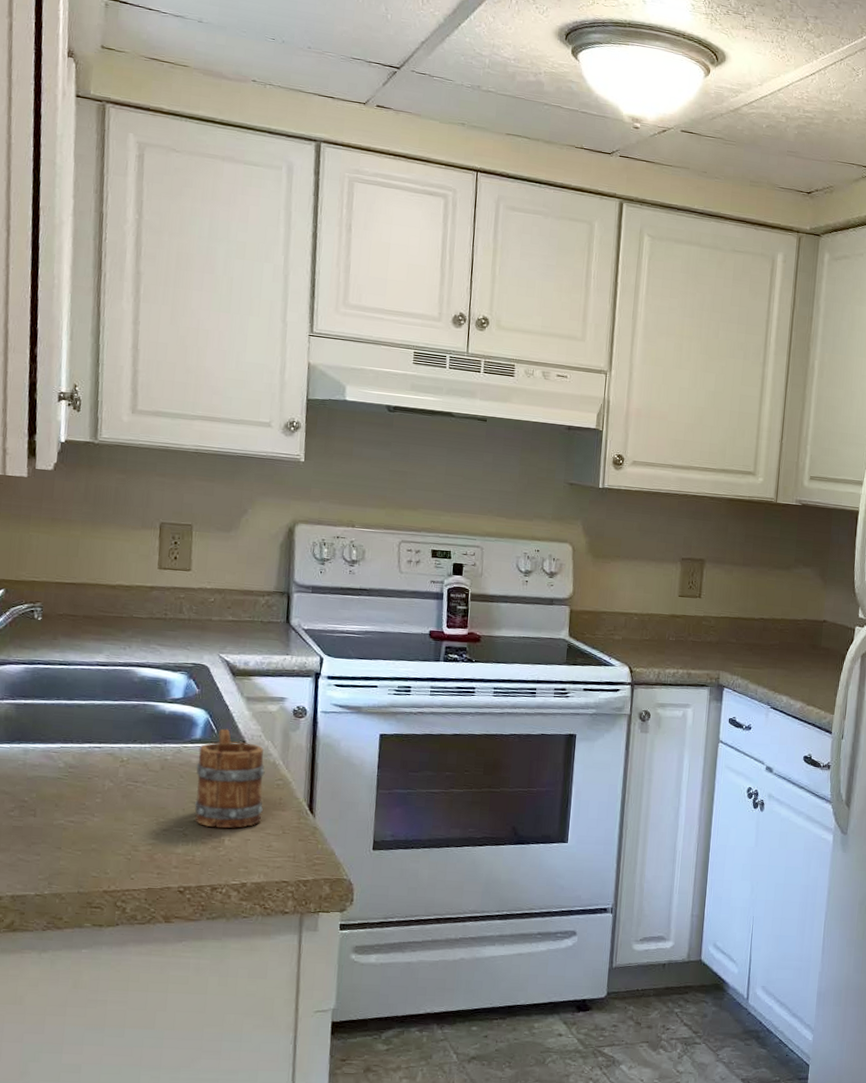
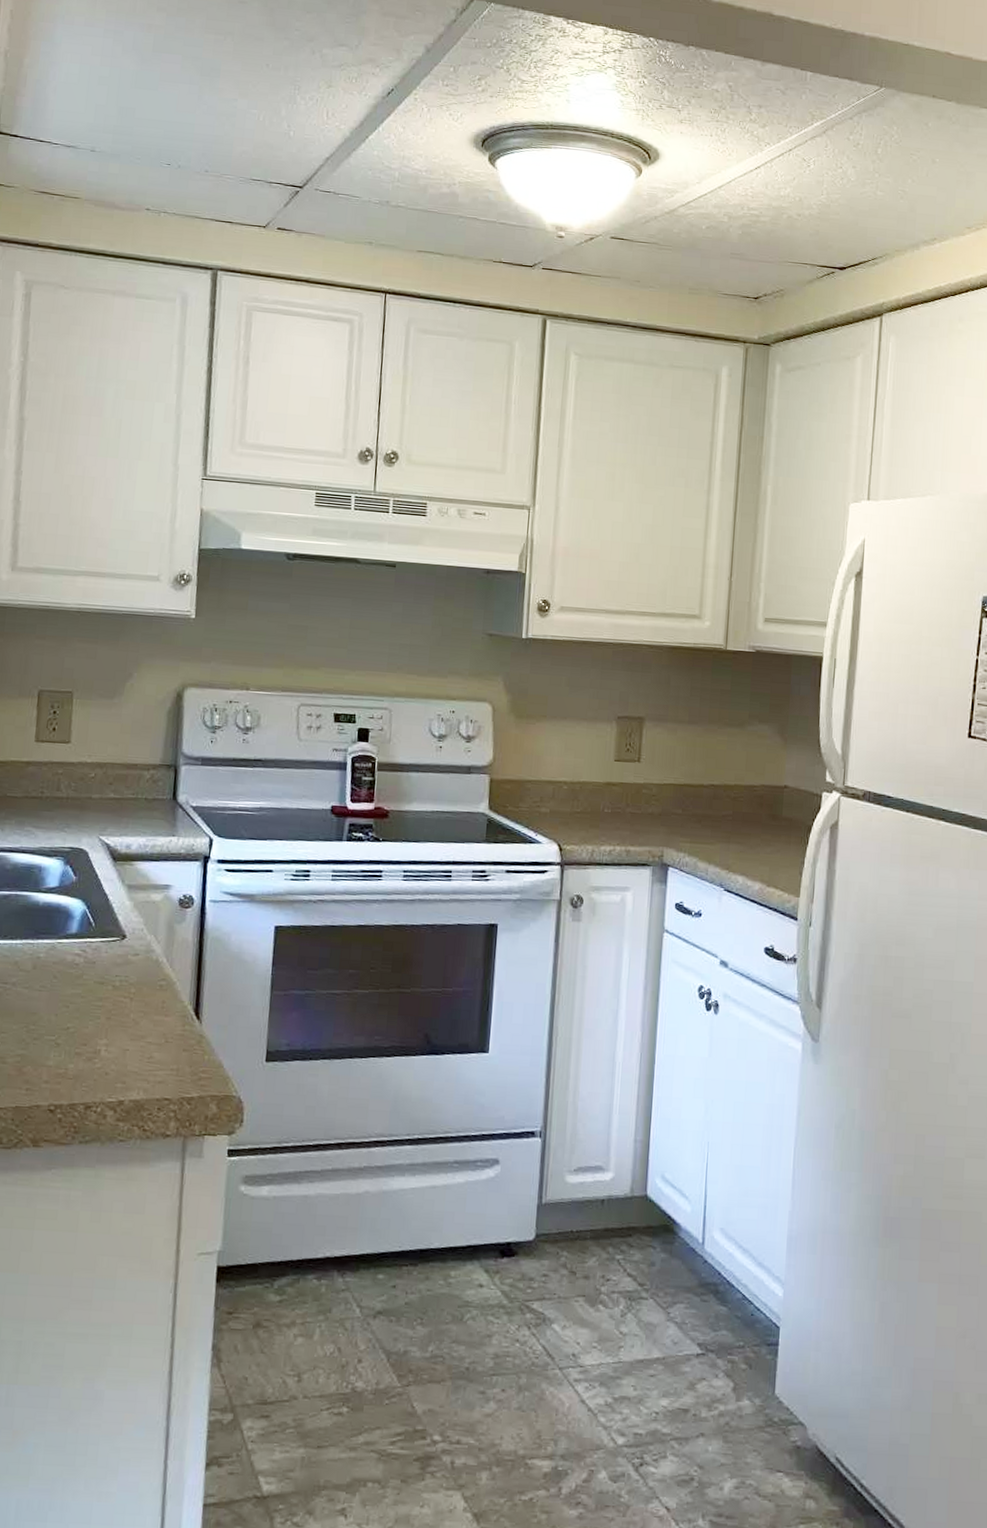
mug: present [194,728,265,829] -> none [68,921,147,1038]

